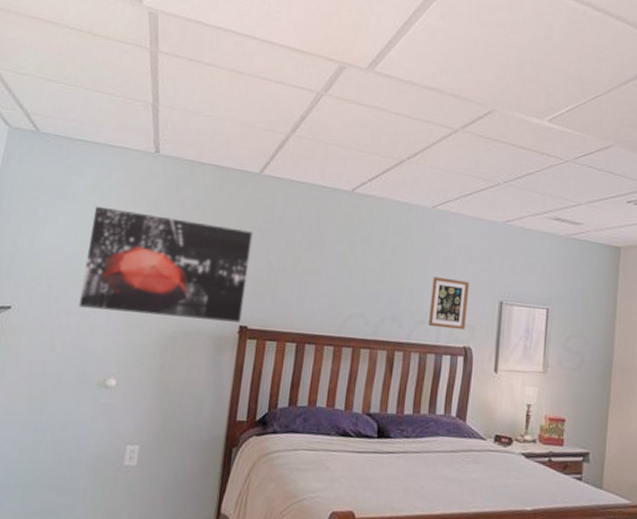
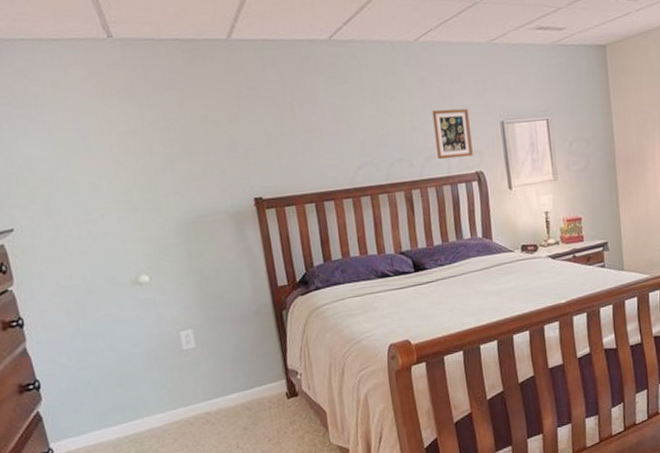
wall art: present [78,206,253,323] -> none [64,101,253,215]

